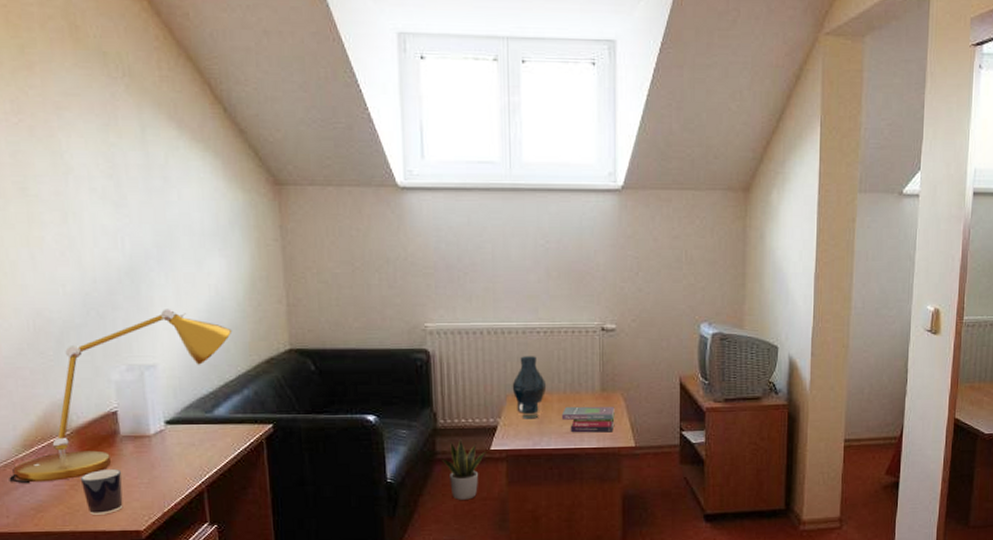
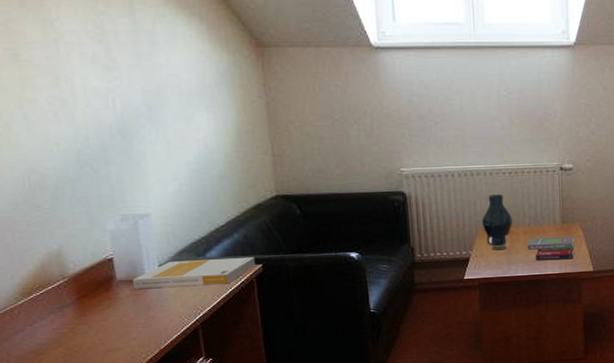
desk lamp: present [9,309,233,484] -> none [8,162,222,330]
mug: present [80,468,123,516] -> none [78,311,121,356]
book: none [137,415,266,447] -> present [133,256,255,290]
potted plant: present [441,438,487,500] -> none [419,270,461,325]

